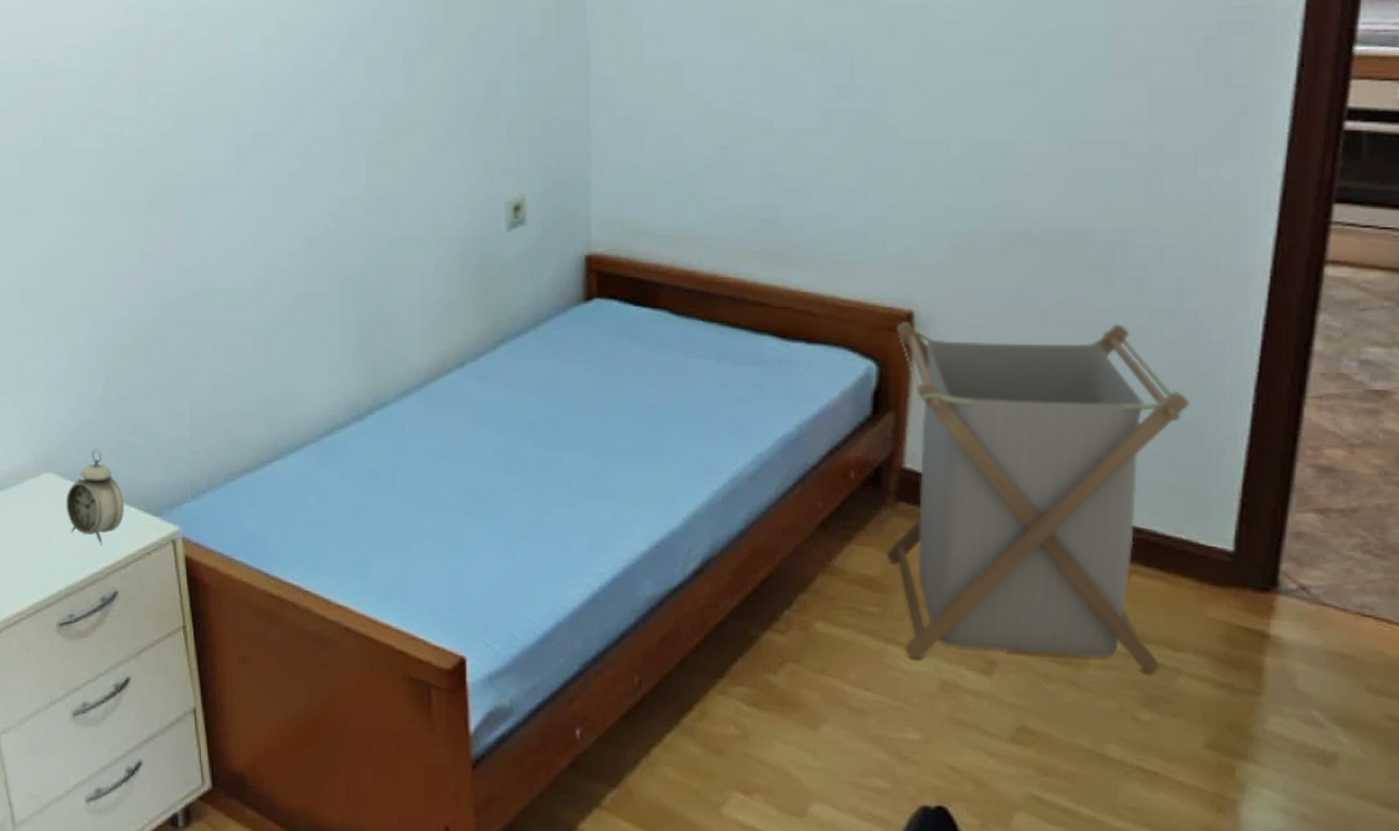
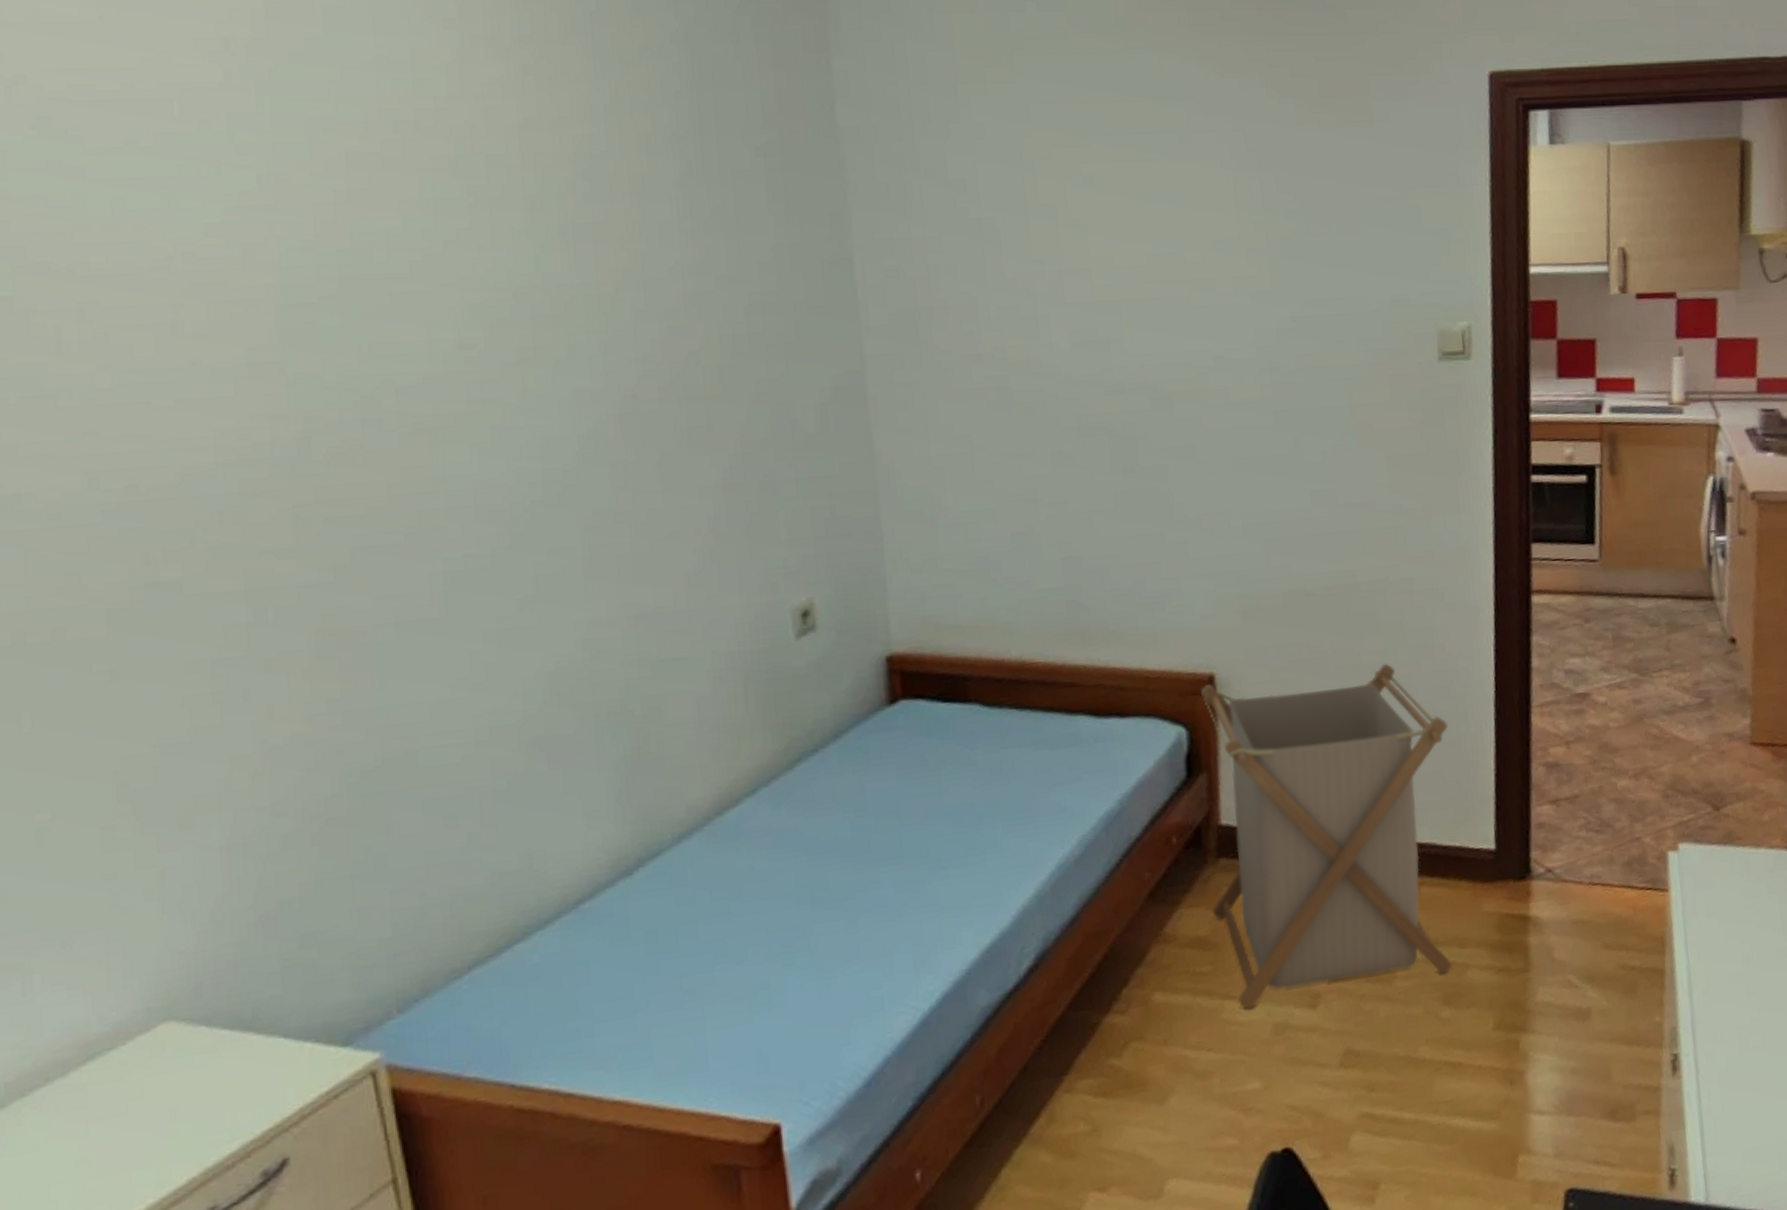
alarm clock: present [66,449,124,545] -> none [198,976,294,1102]

